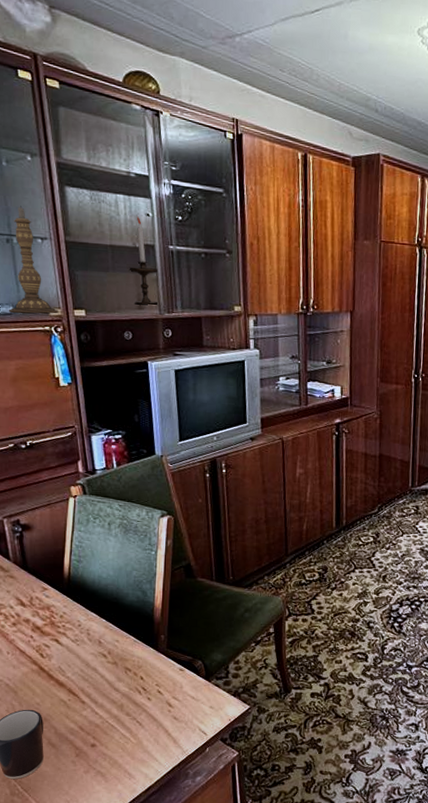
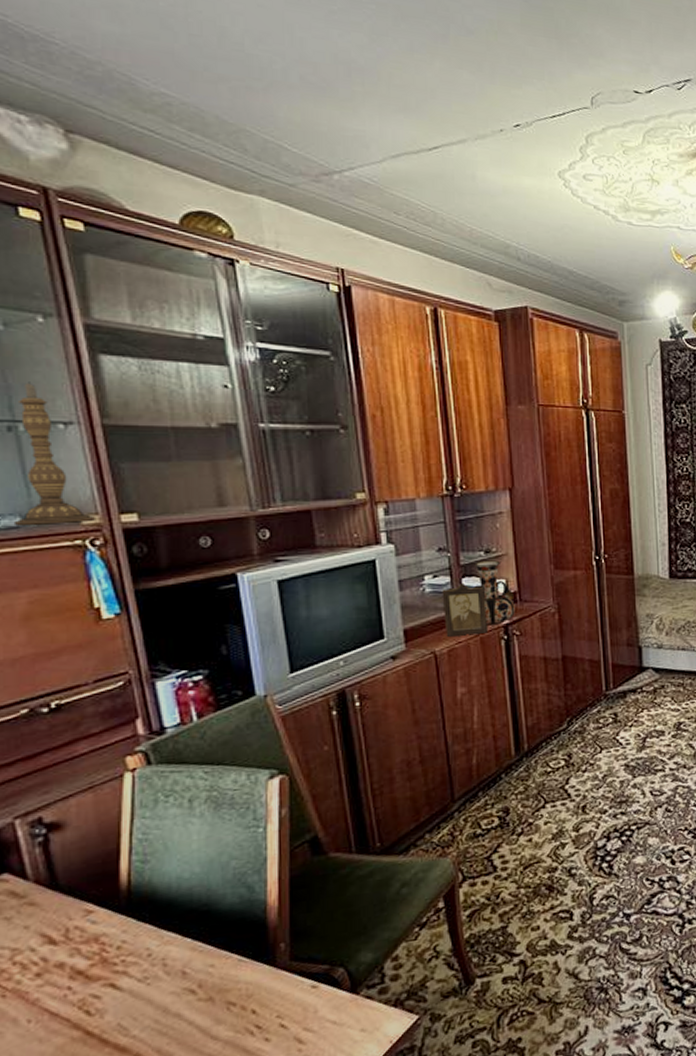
candlestick: present [129,216,157,306] -> none [201,388,246,501]
photo frame: none [291,385,324,429] -> present [442,582,489,637]
decorative vase: none [316,369,347,423] -> present [474,560,516,626]

